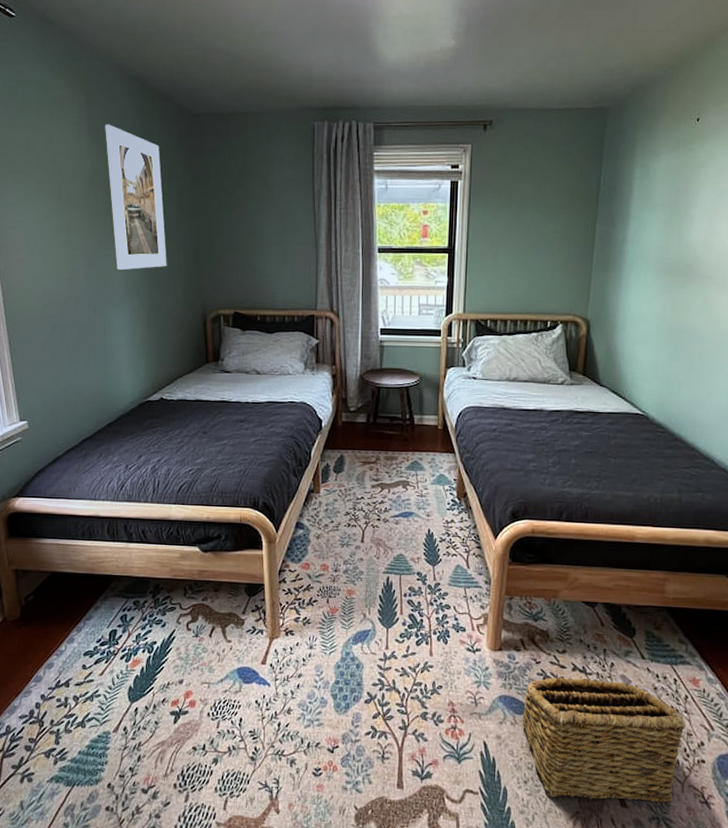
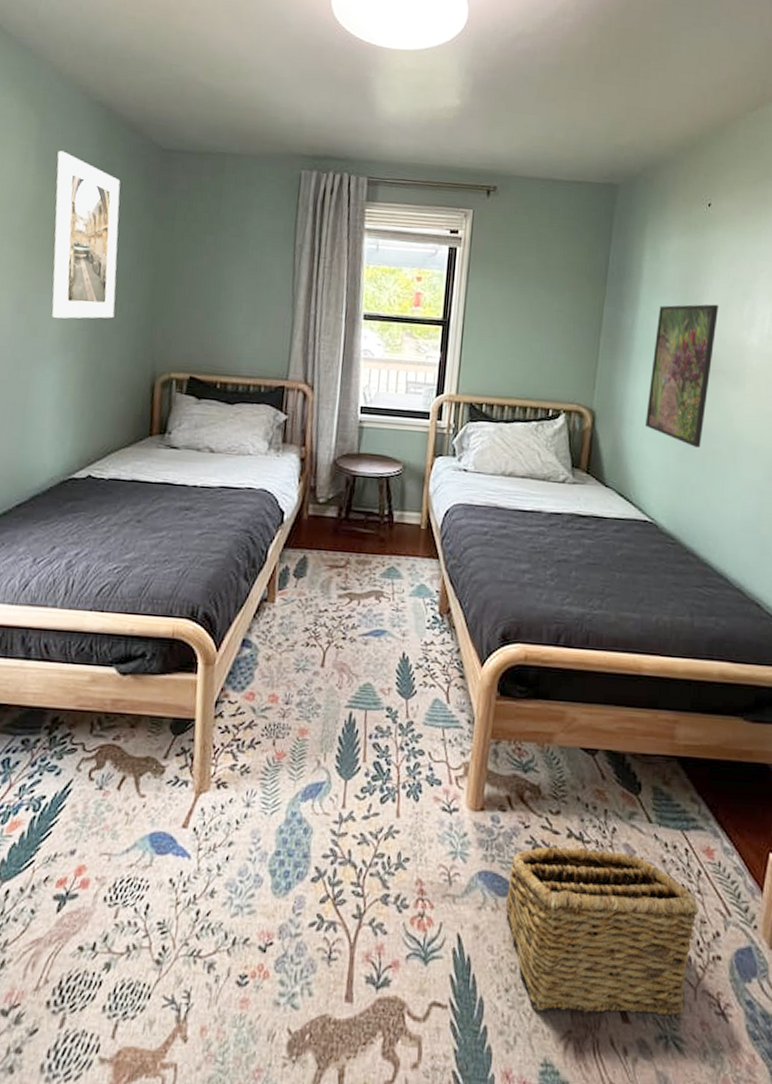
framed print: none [637,215,707,347] -> present [646,304,719,448]

